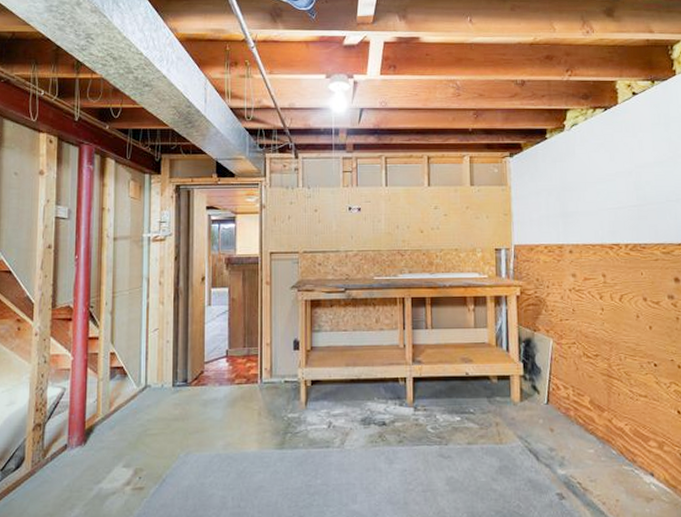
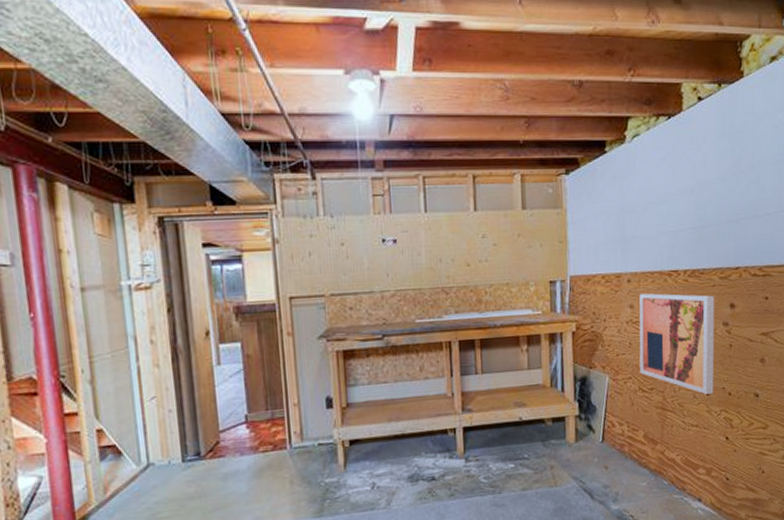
wall art: none [581,264,662,365] -> present [639,293,715,394]

